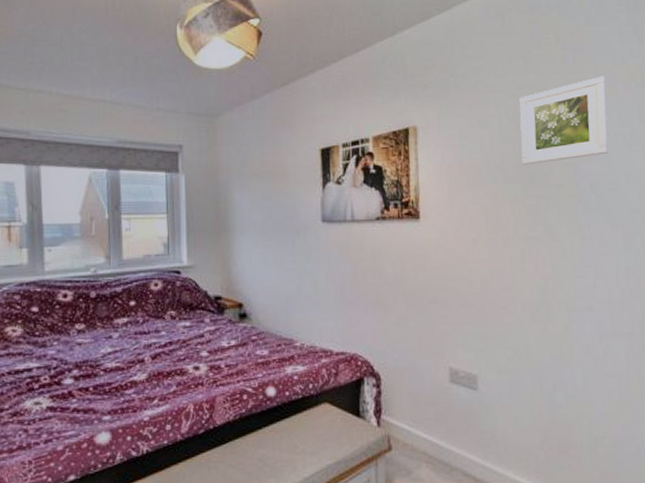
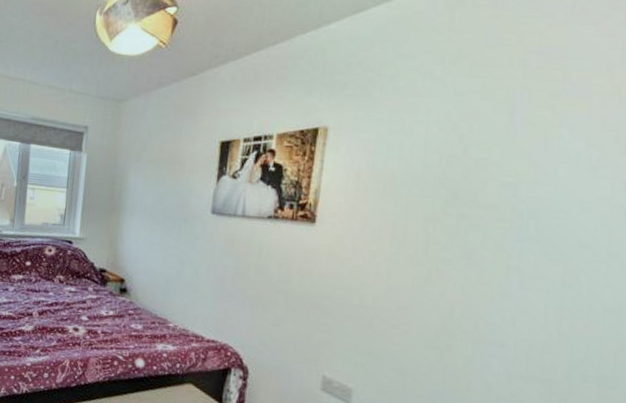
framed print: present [519,76,609,165] -> none [447,85,578,180]

